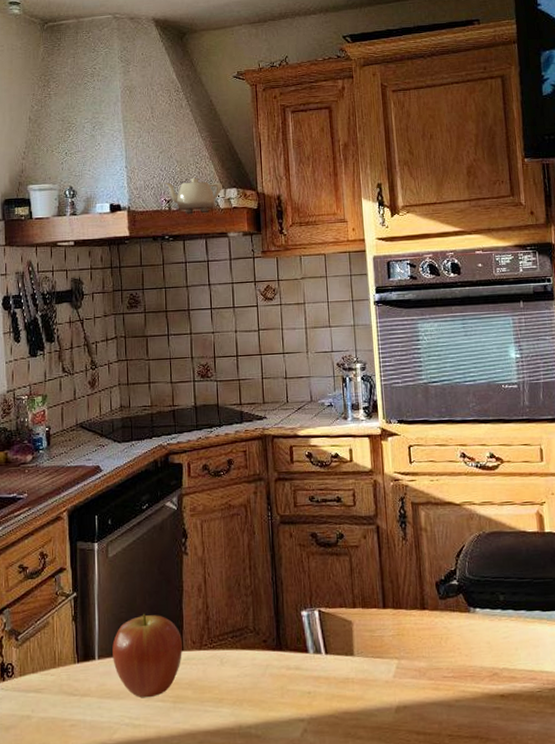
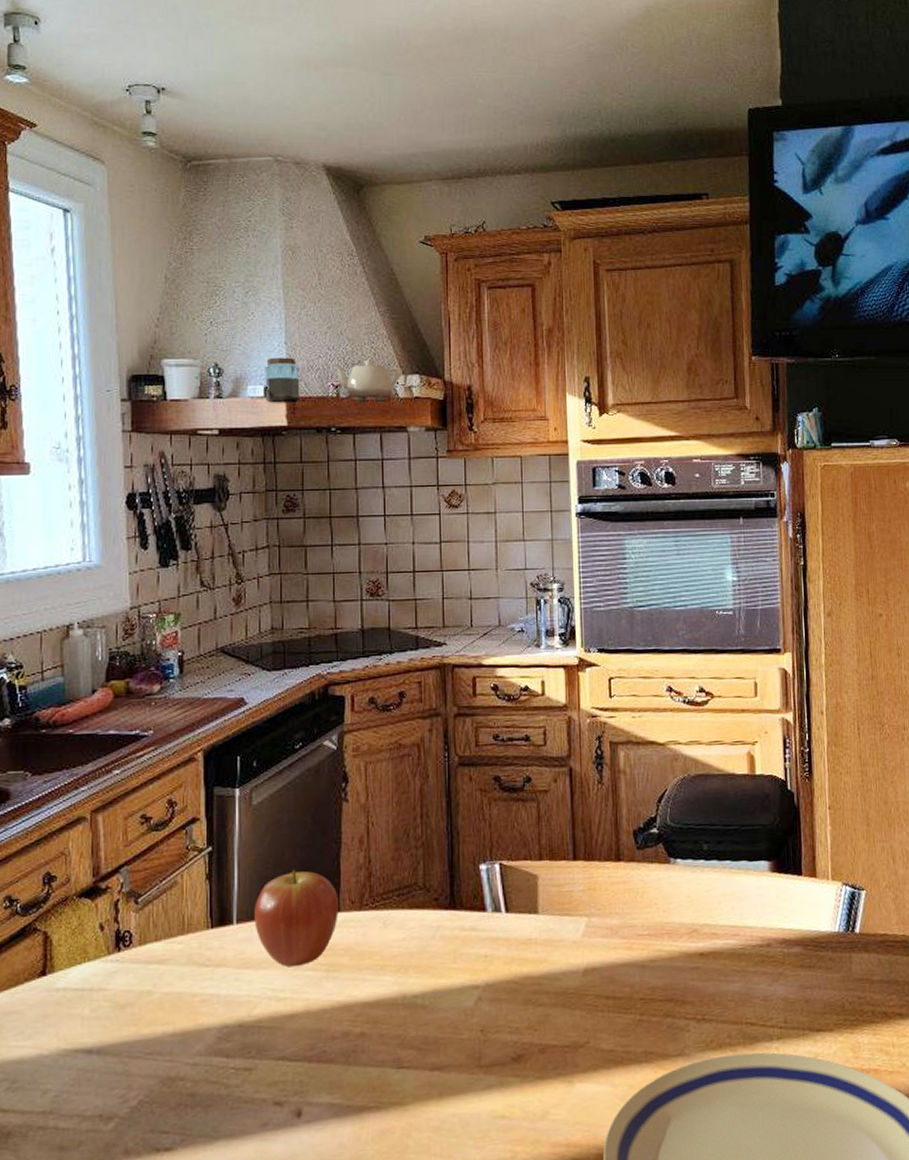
peanut butter: none [110,179,139,218] -> present [265,357,300,404]

